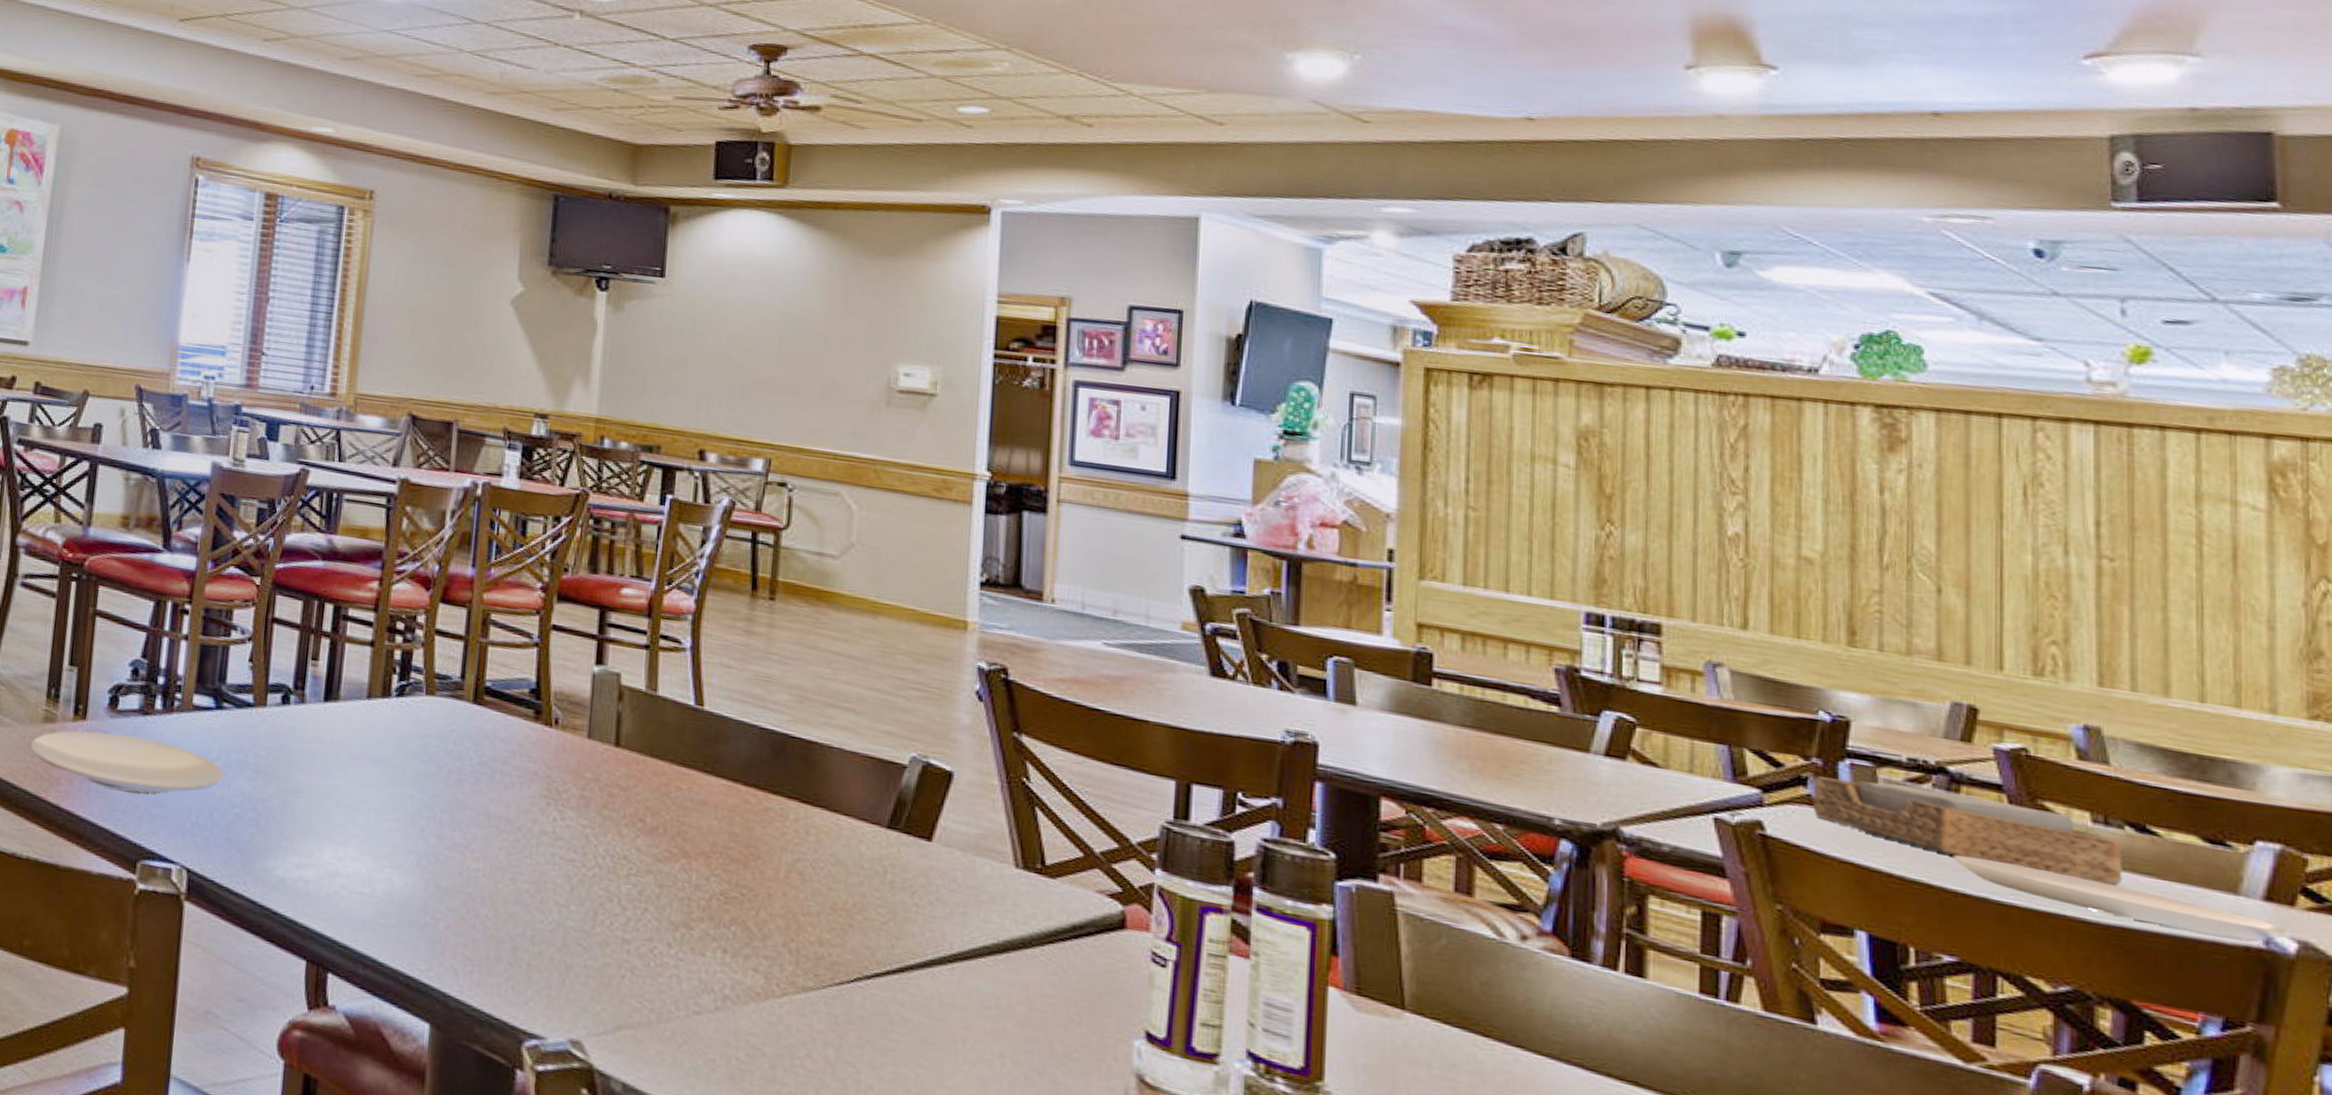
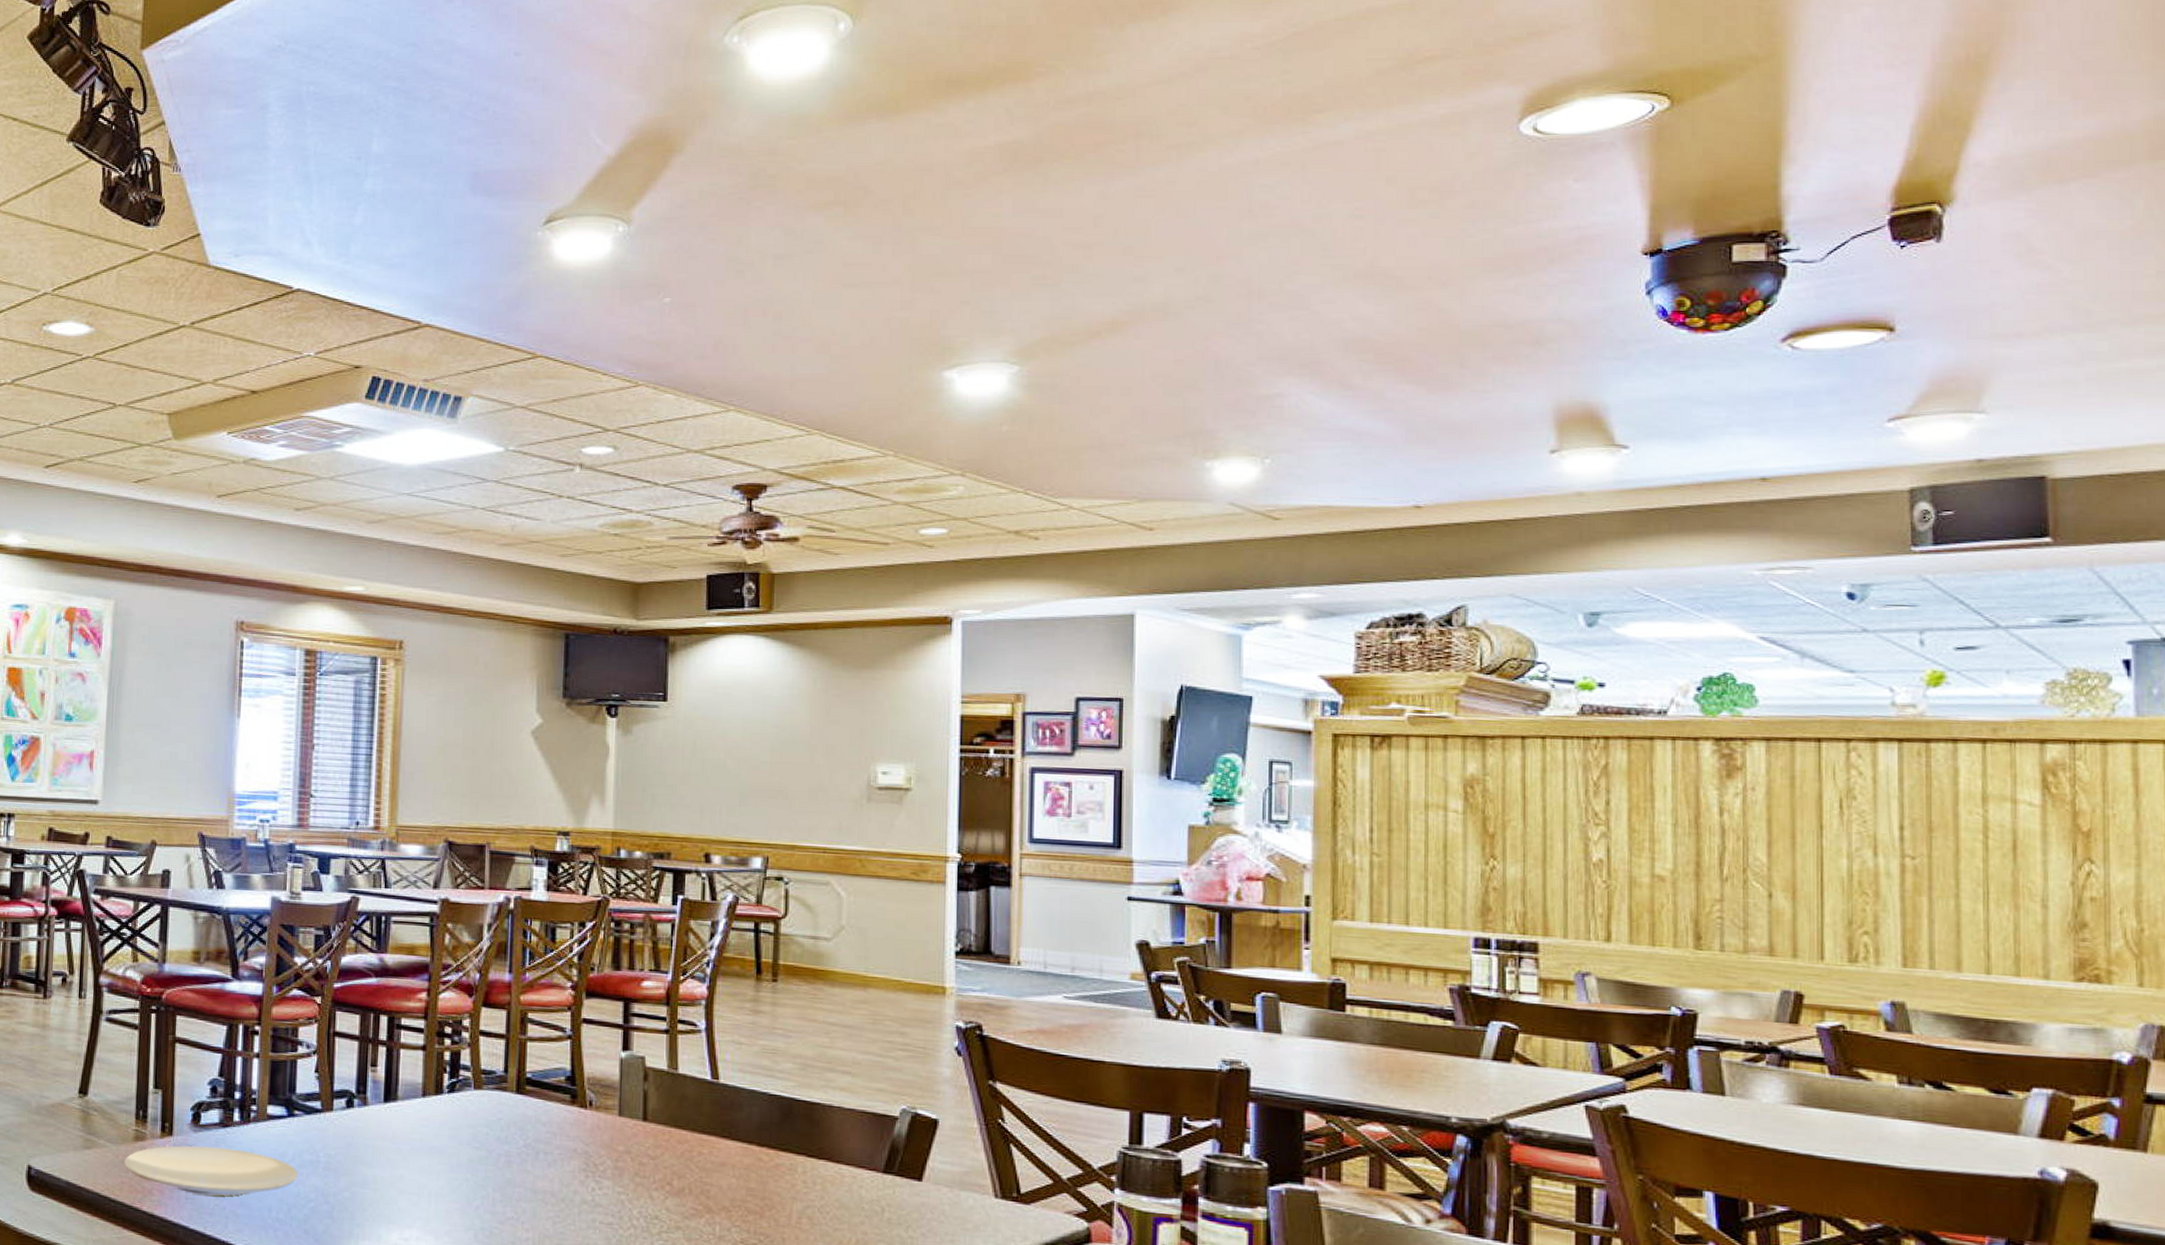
napkin holder: present [1812,775,2123,886] -> none [1667,1062,1923,1136]
plate: present [1953,854,2287,941] -> none [1784,1120,2057,1173]

